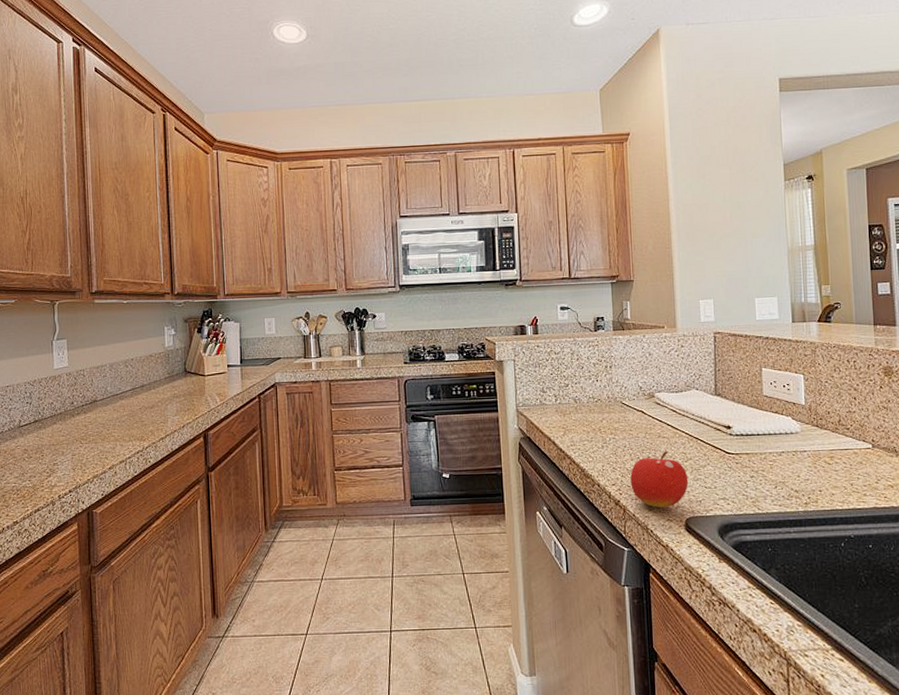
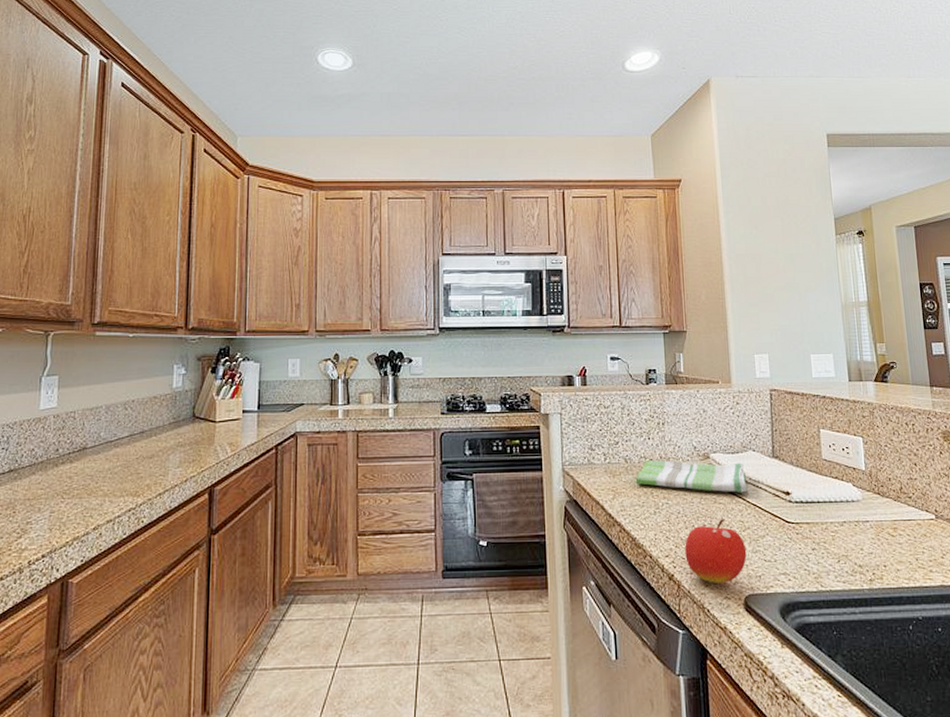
dish towel: none [584,400,690,428] -> present [635,460,748,493]

